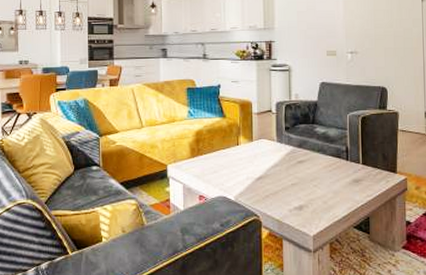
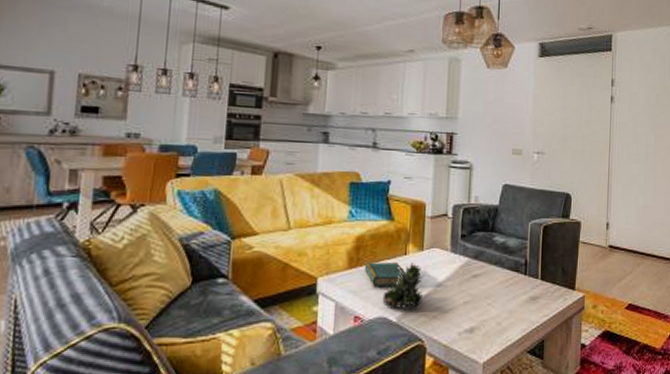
book: none [204,152,239,173] -> present [364,262,405,288]
succulent plant: none [221,152,256,190] -> present [382,263,425,310]

